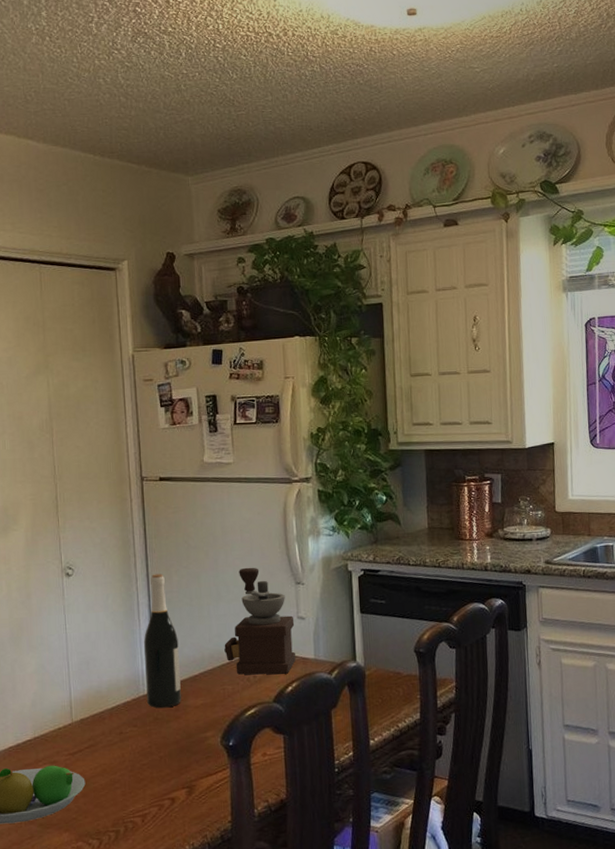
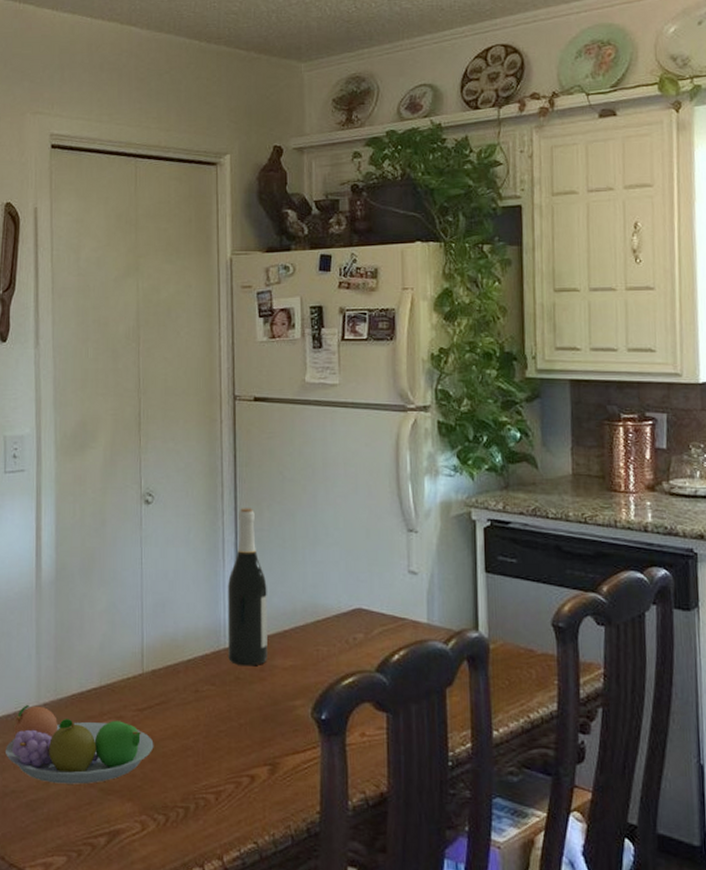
coffee grinder: present [224,567,296,675] -> none [320,507,405,639]

